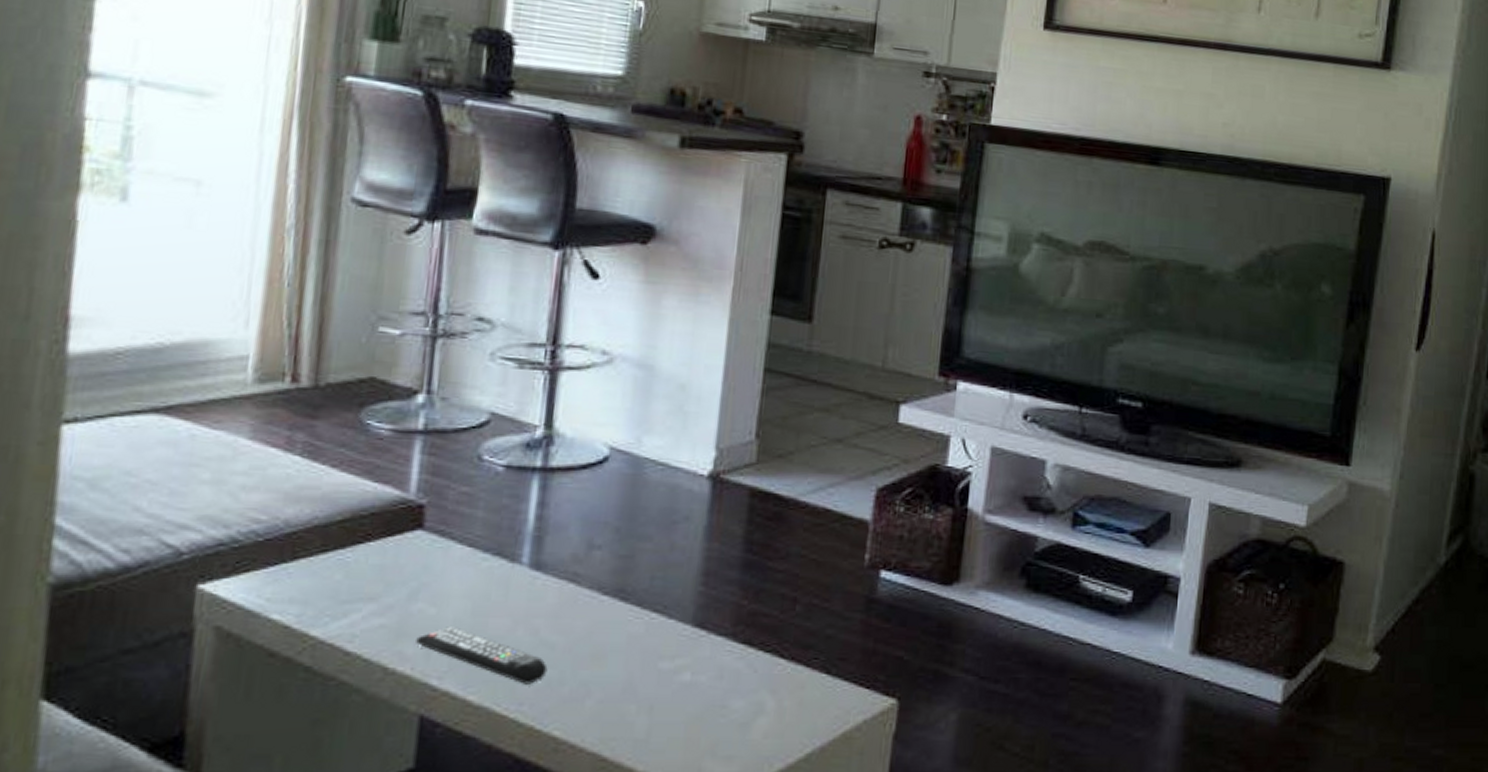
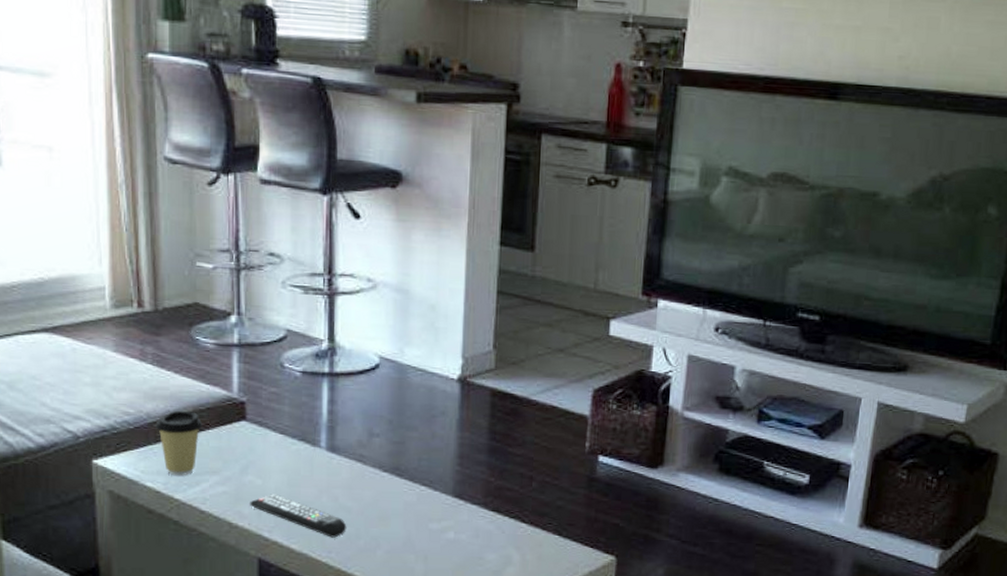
coffee cup: none [295,516,363,605] -> present [155,410,203,476]

